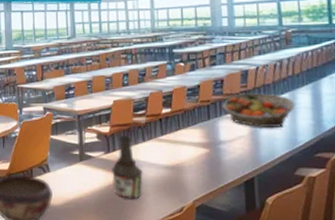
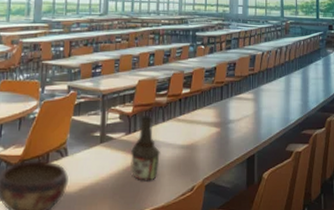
fruit basket: present [221,93,296,127] -> none [232,76,289,107]

